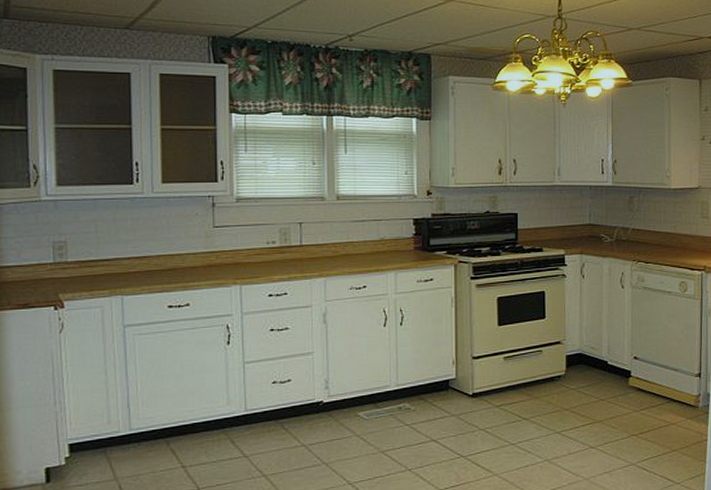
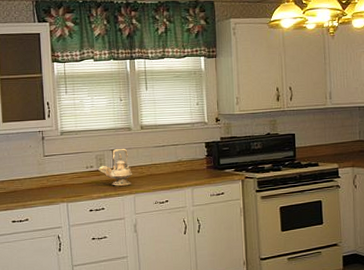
teapot: none [282,221,325,267] -> present [98,148,133,186]

